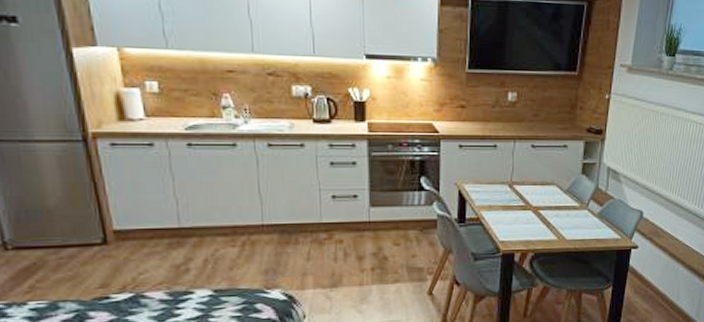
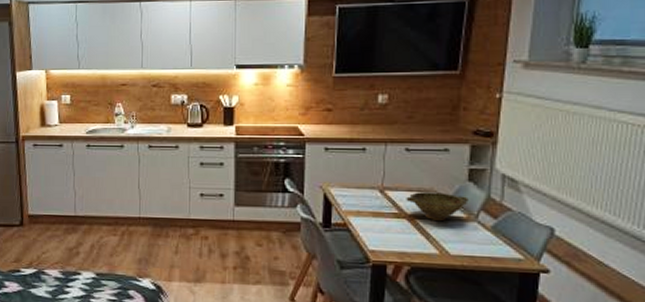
bowl: none [531,185,582,210] -> present [406,192,469,220]

